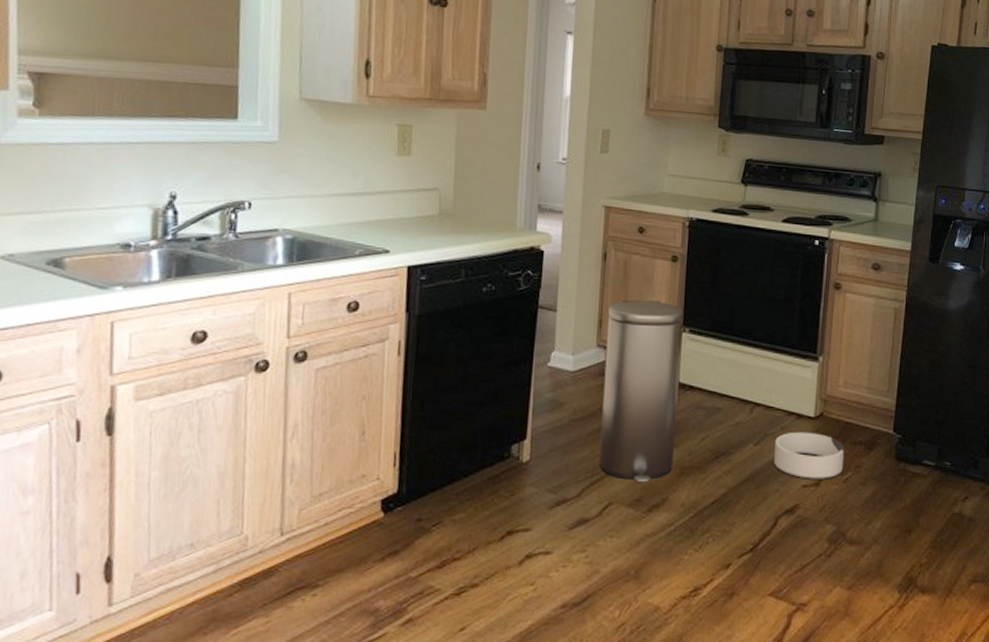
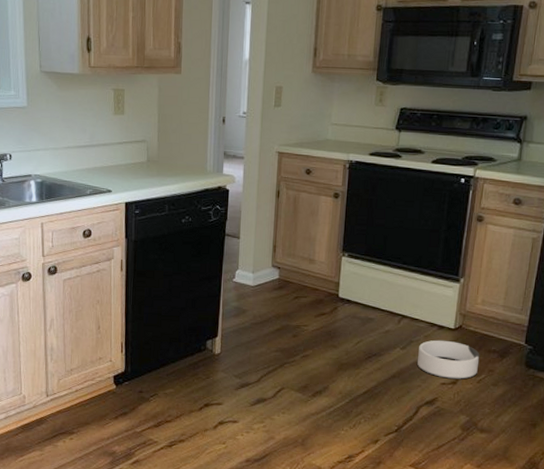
pedal bin: present [599,300,684,483] -> none [274,229,344,374]

